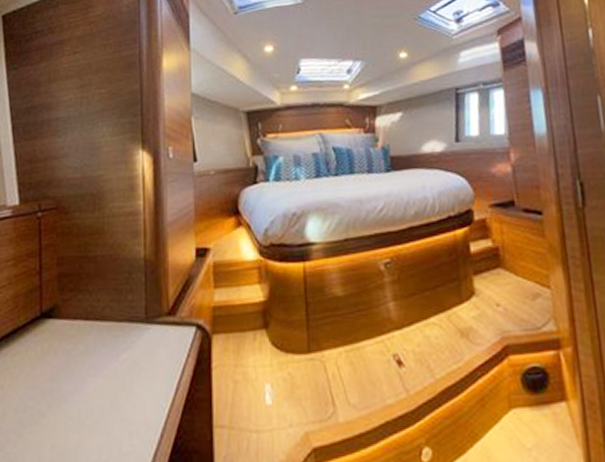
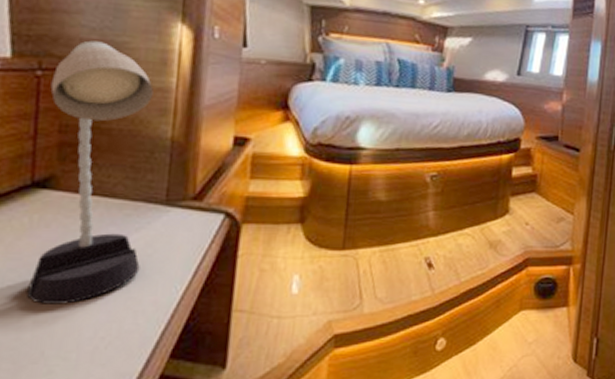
desk lamp: none [43,178,130,430] -> present [25,40,154,304]

